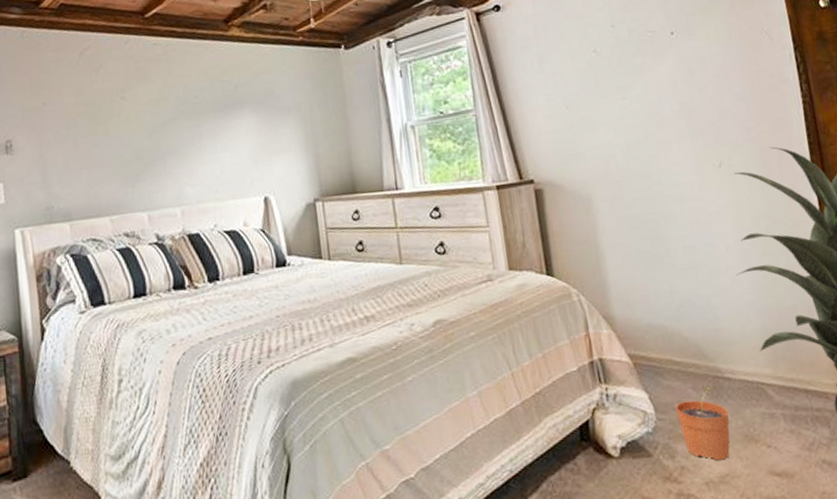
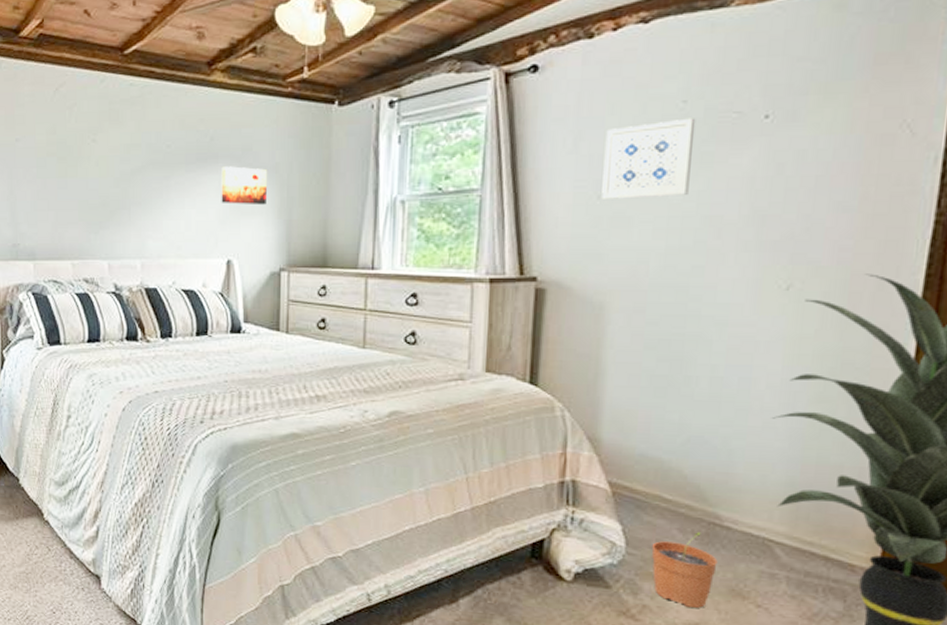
wall art: none [248,109,294,145] -> present [221,166,267,205]
wall art: none [561,38,632,108] -> present [601,118,696,199]

